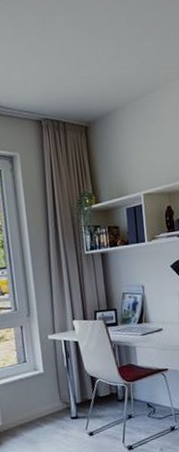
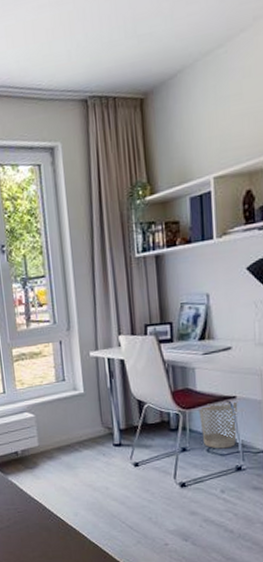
wastebasket: none [140,372,170,414] -> present [199,400,238,449]

